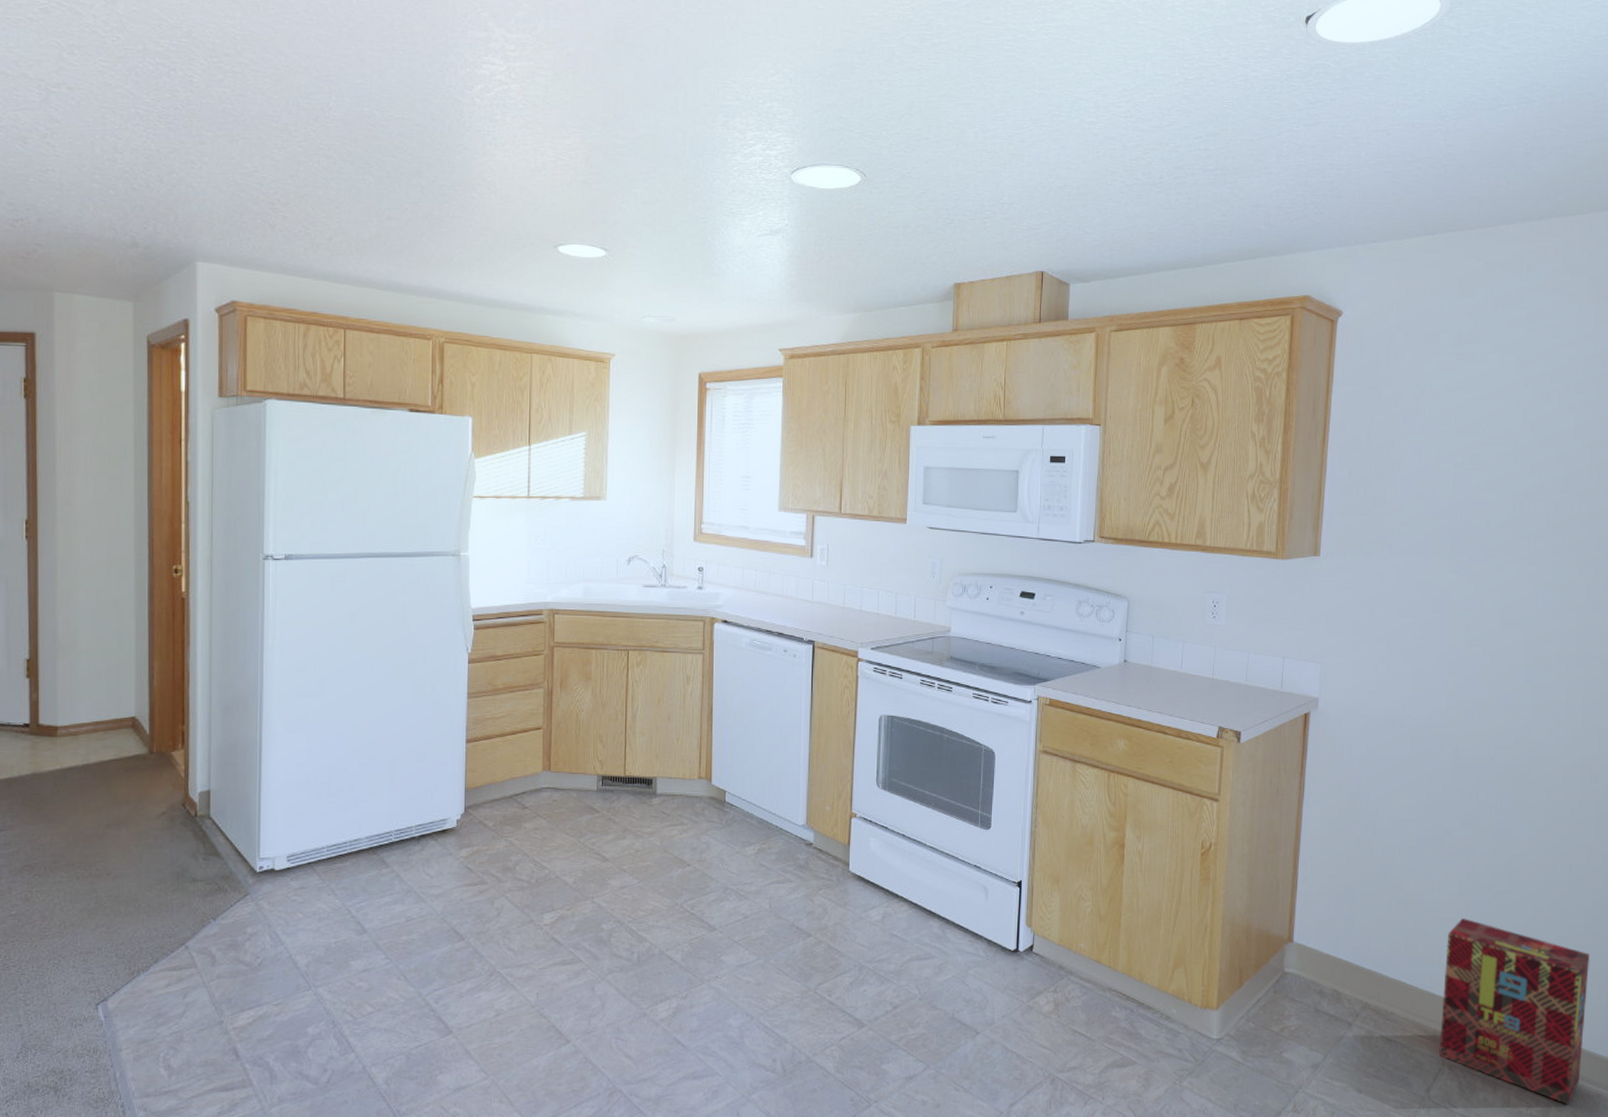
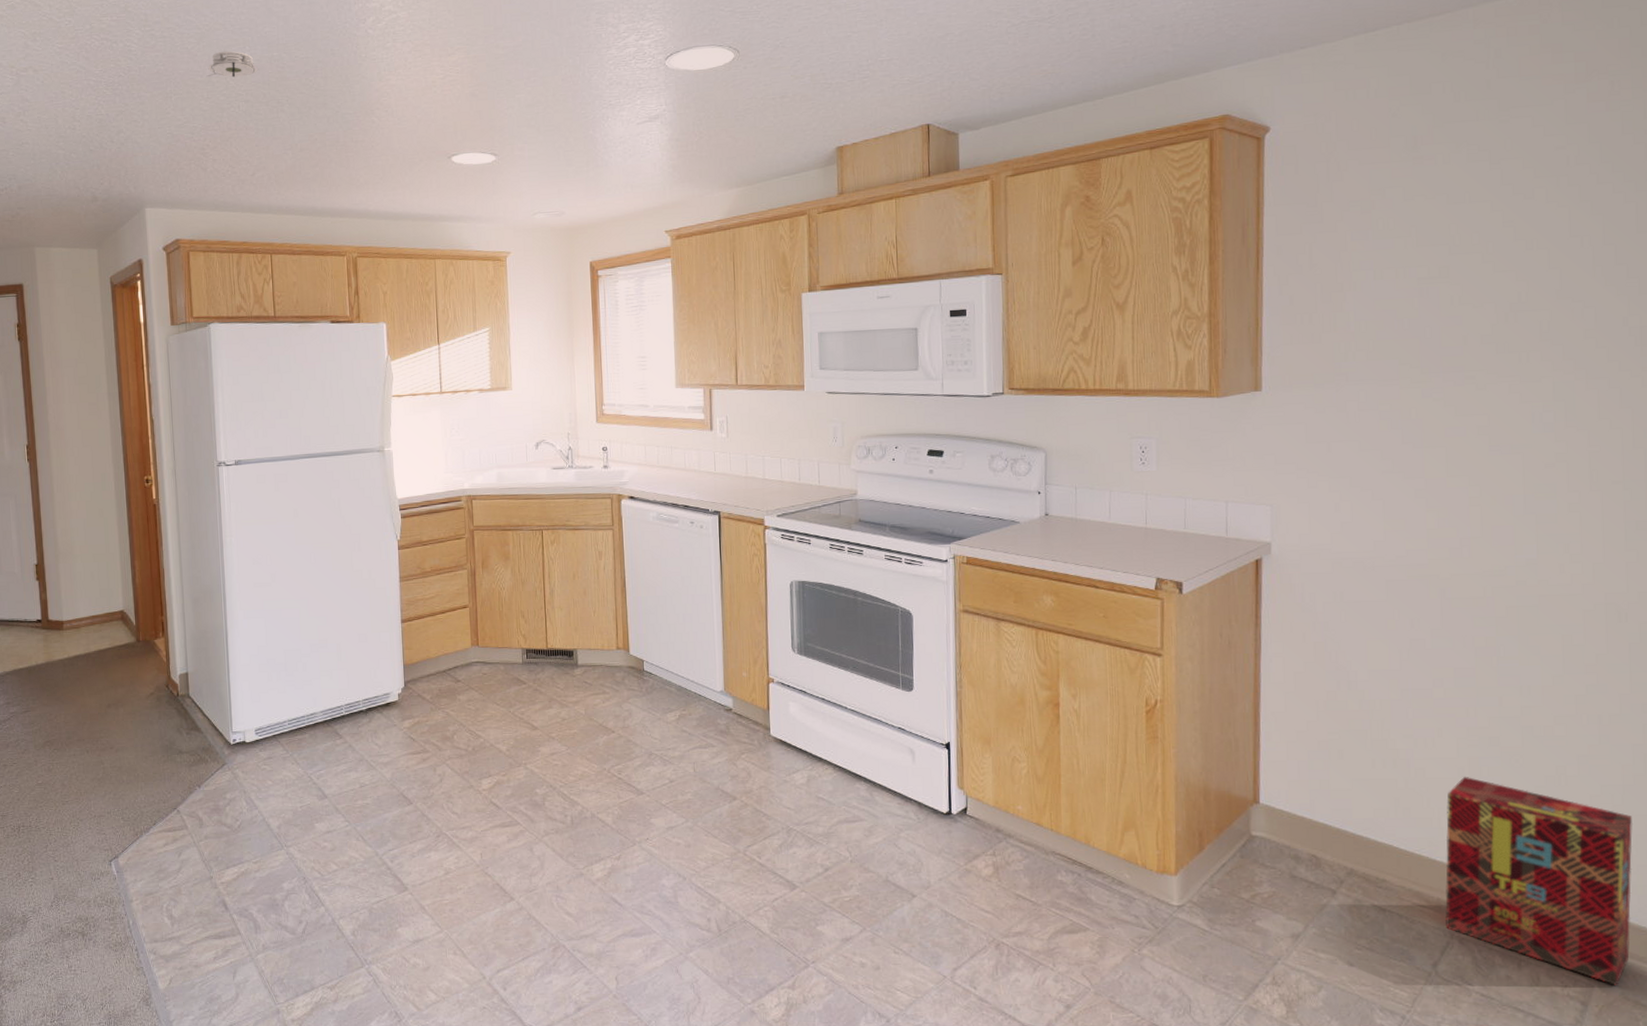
smoke detector: none [284,97,344,130] -> present [207,50,258,78]

